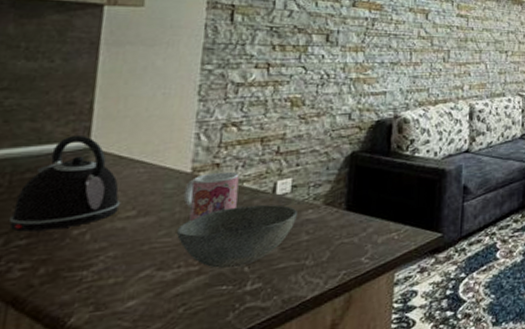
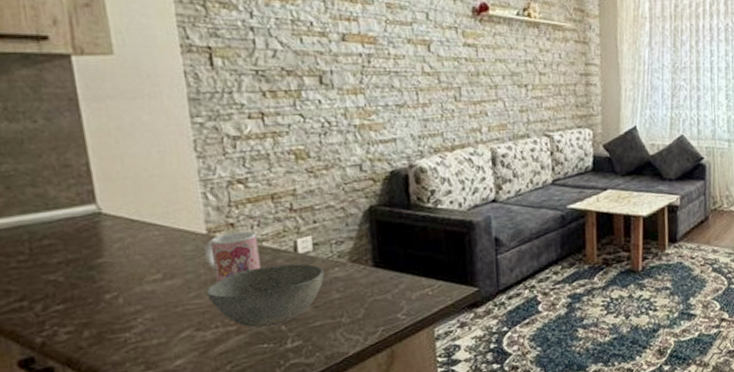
kettle: present [8,134,121,232] -> none [40,199,144,297]

